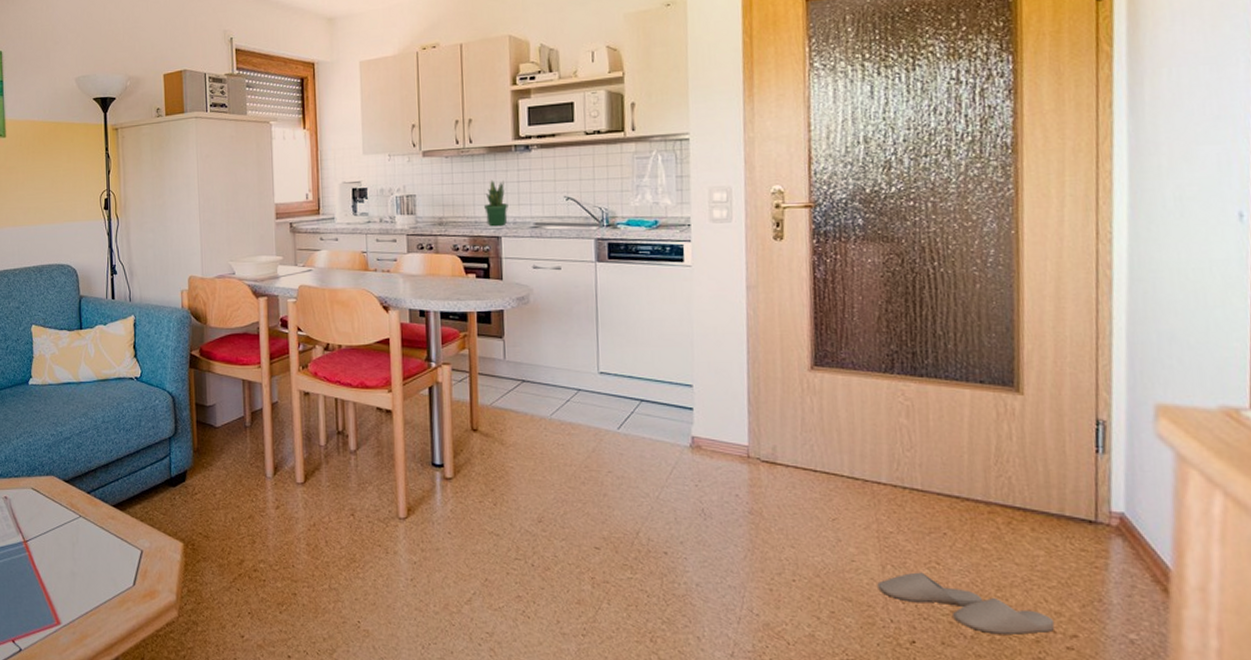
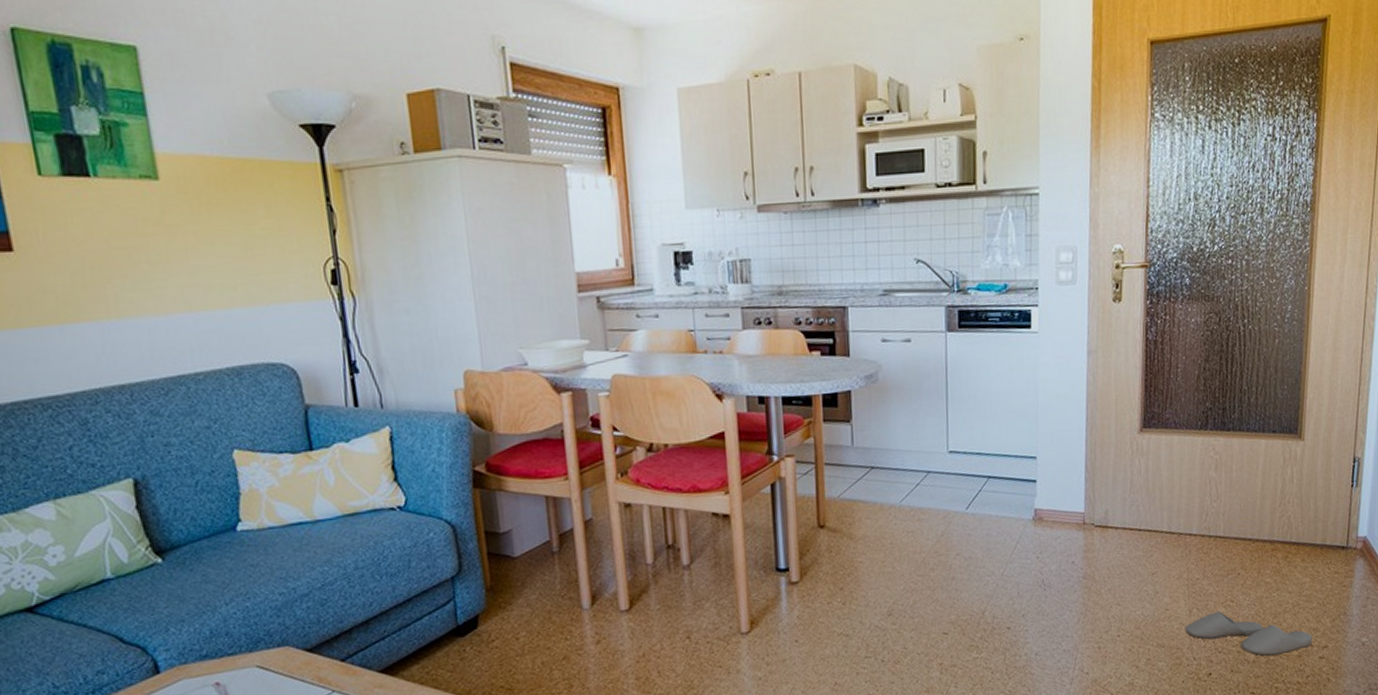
planter: present [484,180,508,227] -> none [829,240,855,296]

